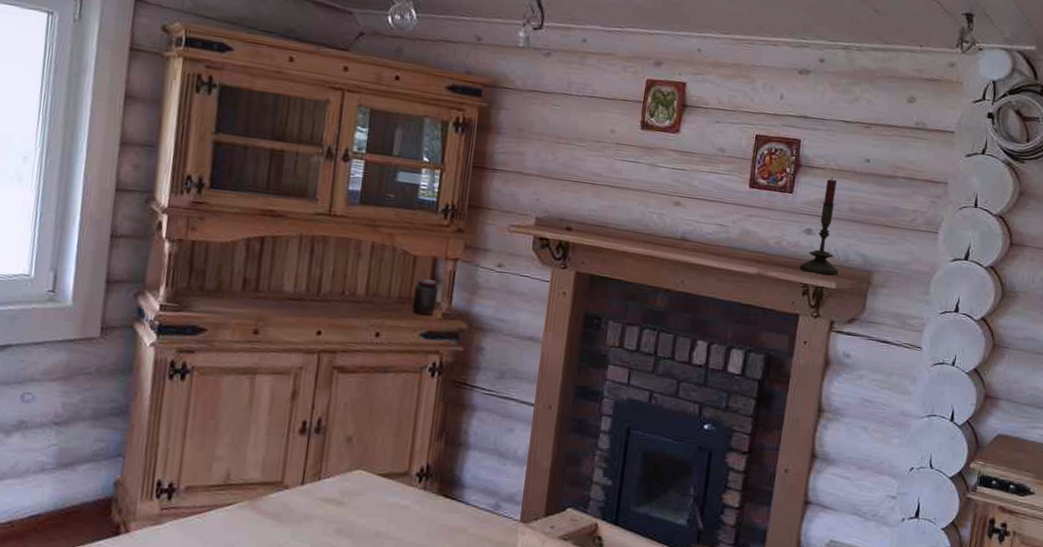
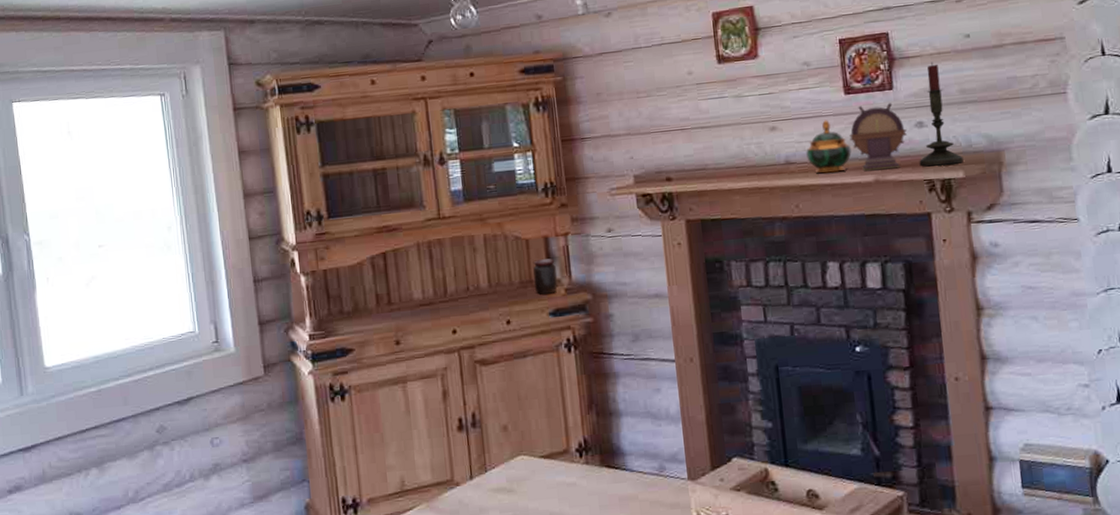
decorative jar: none [701,207,744,259] -> present [806,120,852,174]
clock: none [744,201,797,266] -> present [849,103,908,171]

